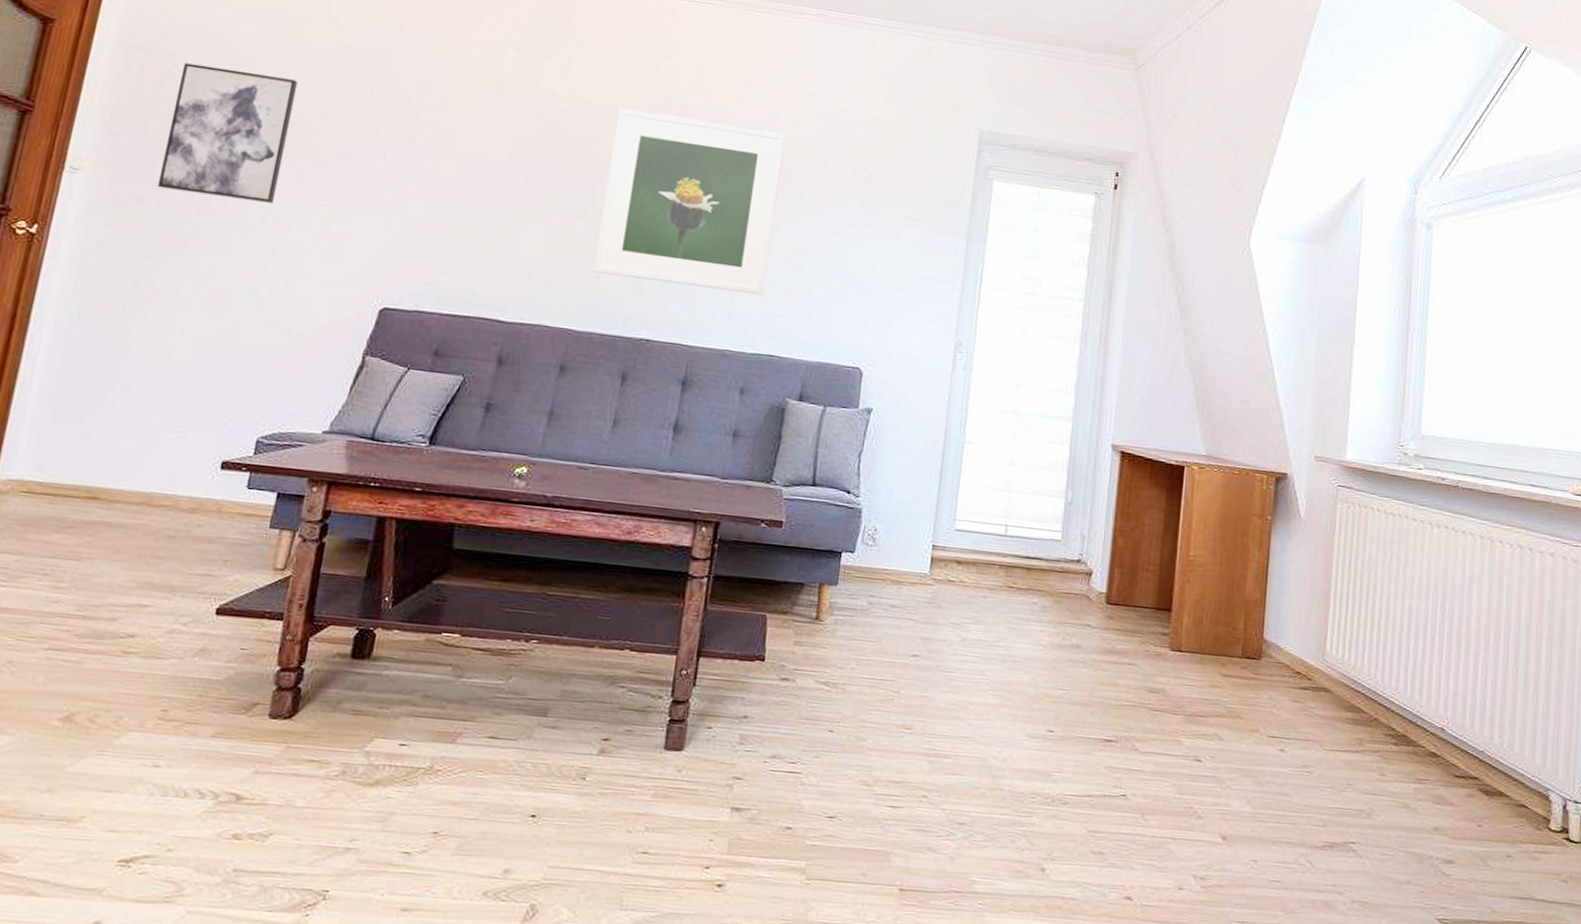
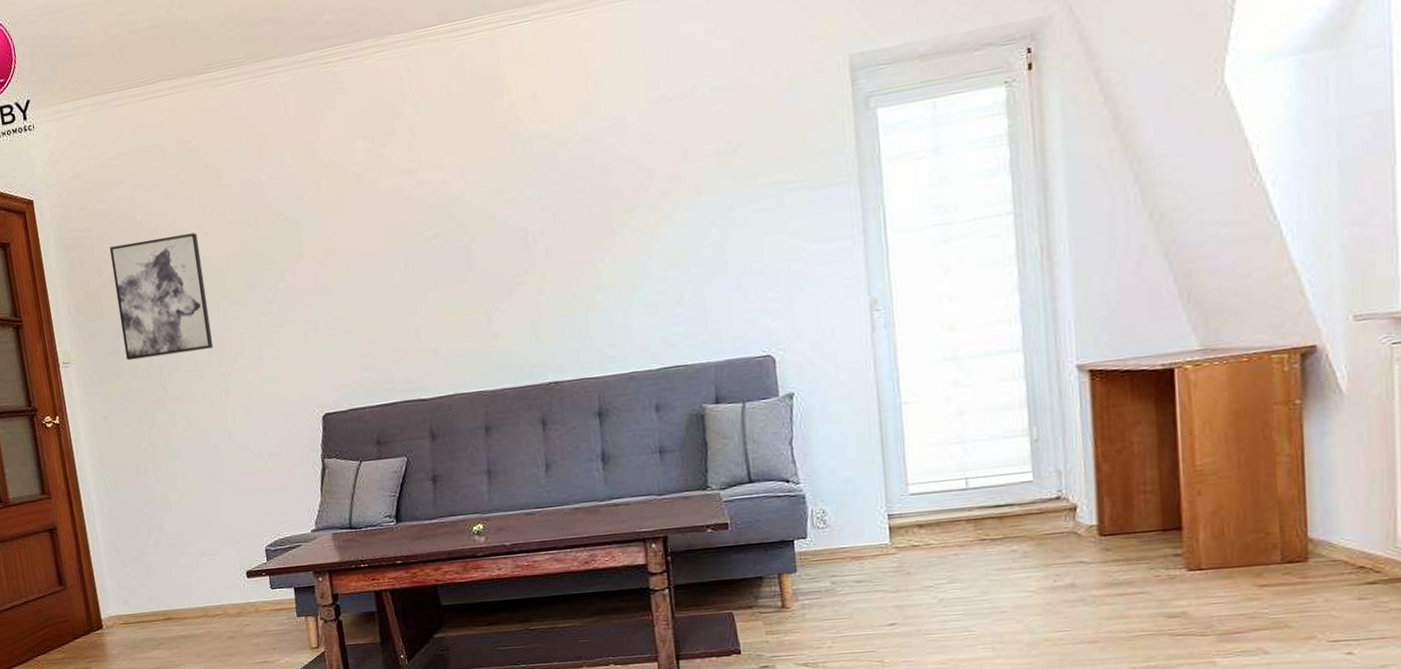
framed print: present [593,108,785,296] -> none [469,133,655,332]

